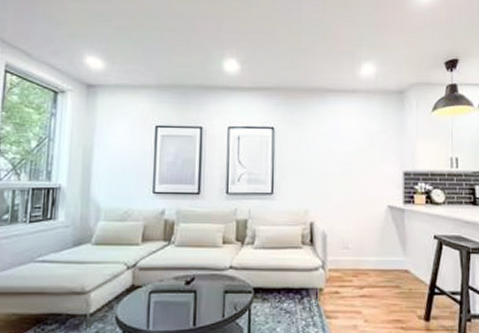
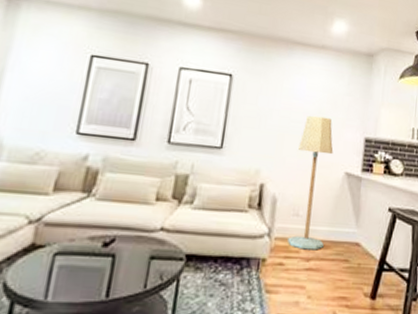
floor lamp: none [341,156,374,279] -> present [288,115,334,251]

